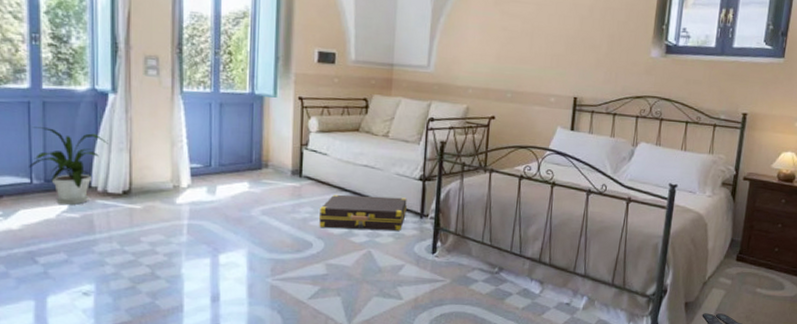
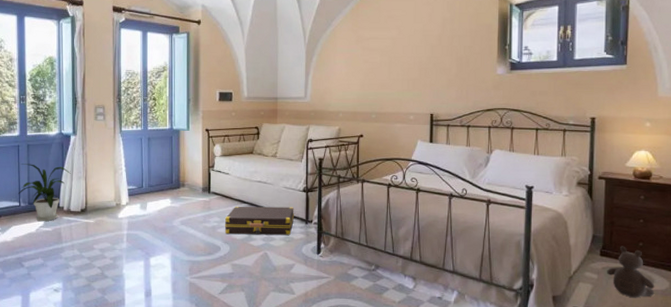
teddy bear: none [740,251,785,305] -> present [606,246,655,298]

